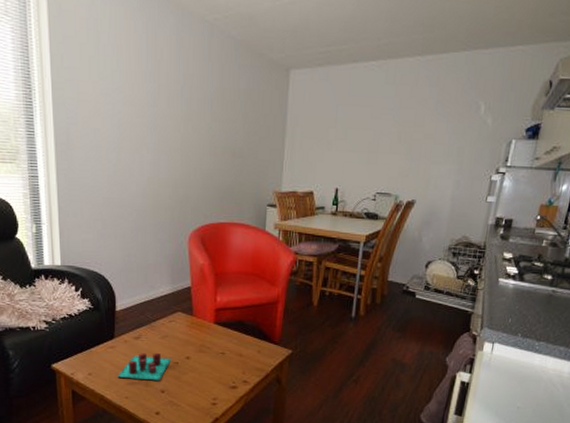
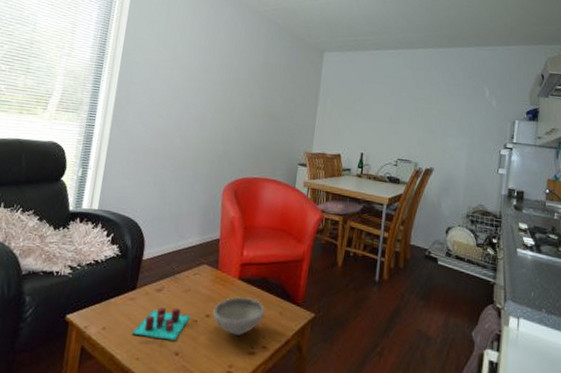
bowl: none [193,339,243,373] -> present [213,297,265,336]

